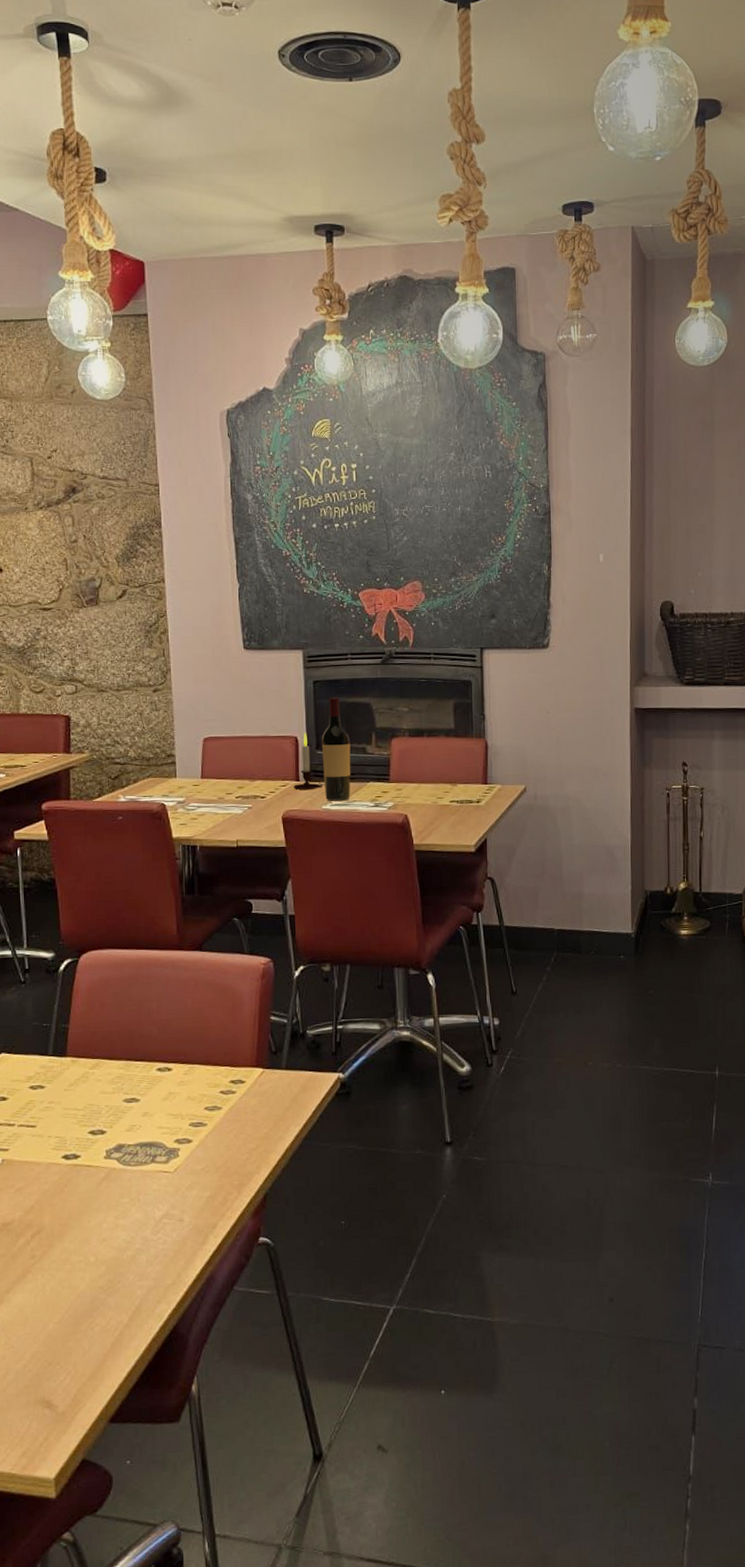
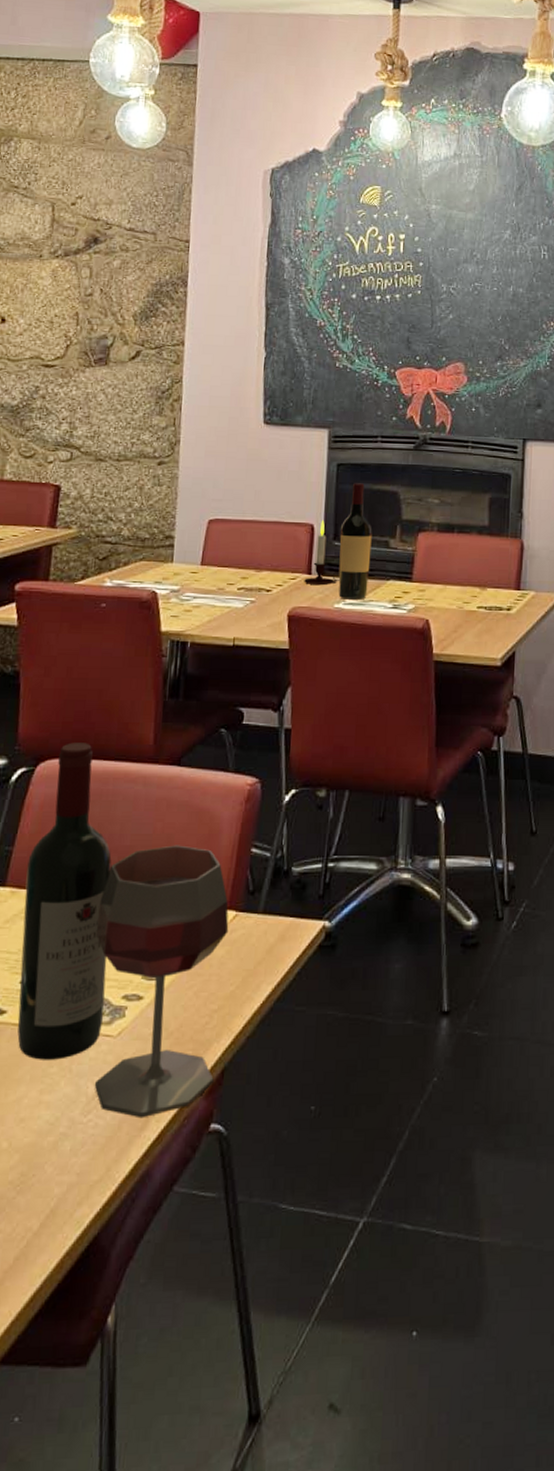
wine bottle: none [82,935,161,1193] -> present [17,742,112,1060]
wineglass: none [146,1016,258,1235] -> present [94,845,229,1119]

